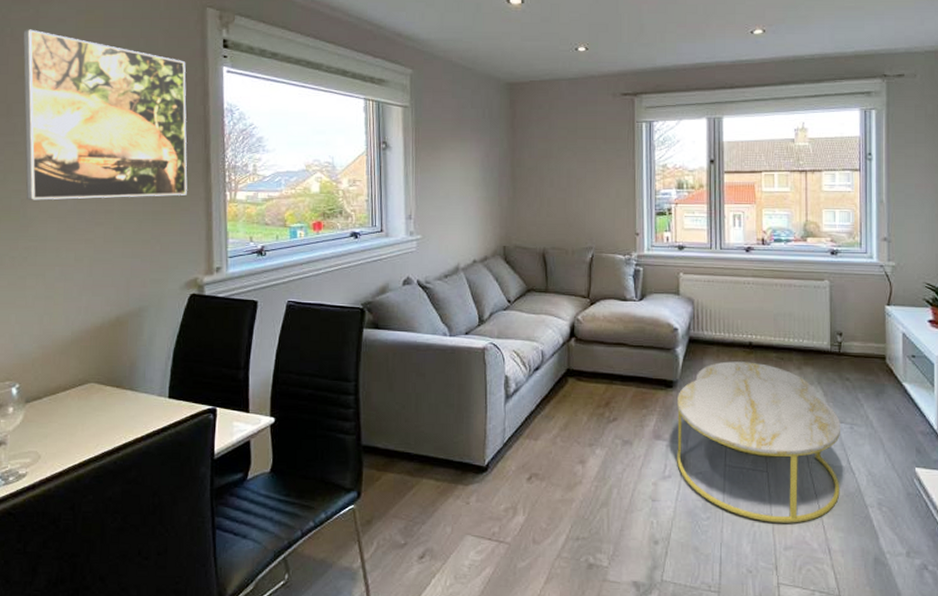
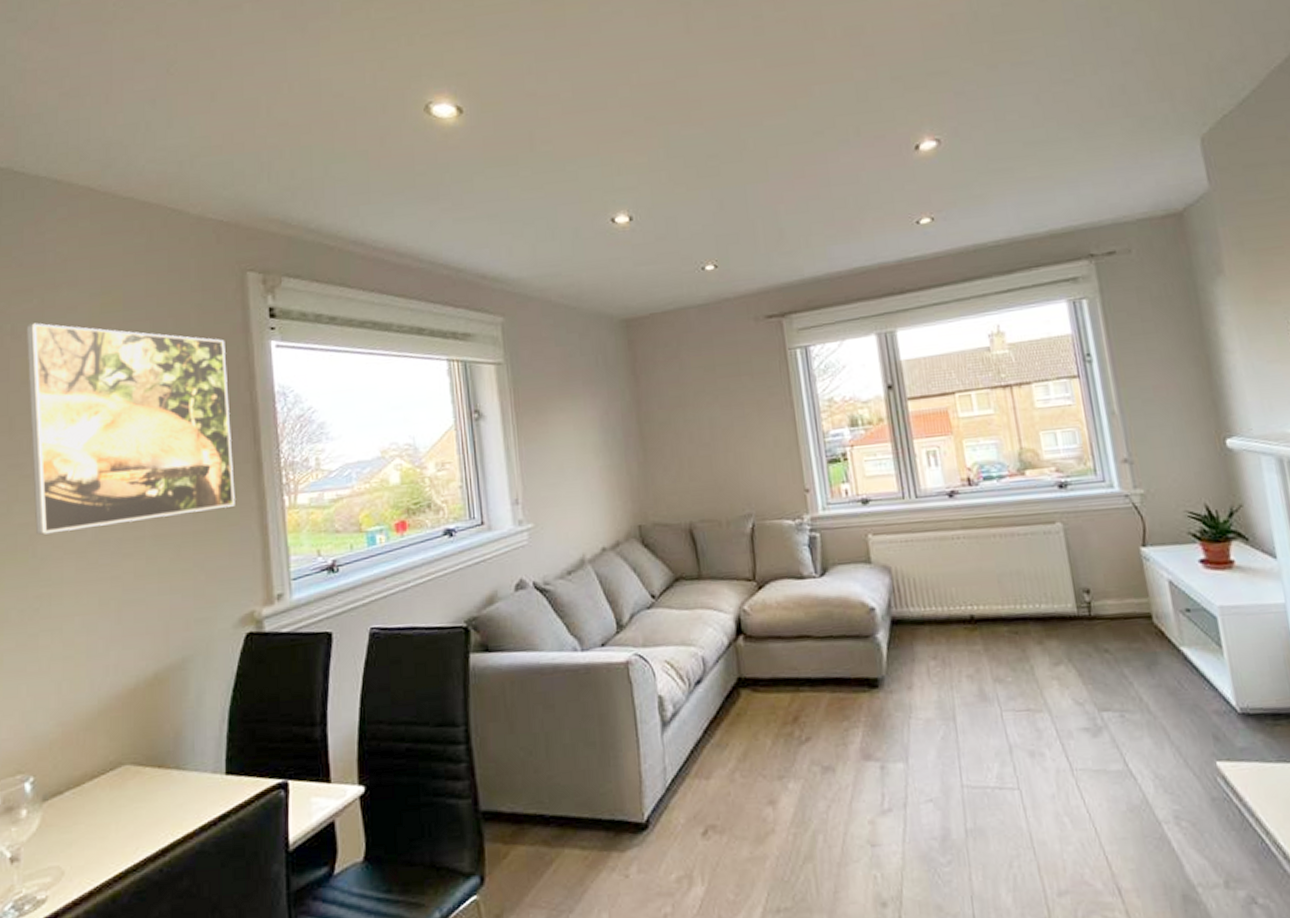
coffee table: present [677,361,841,523] -> none [886,641,1121,860]

